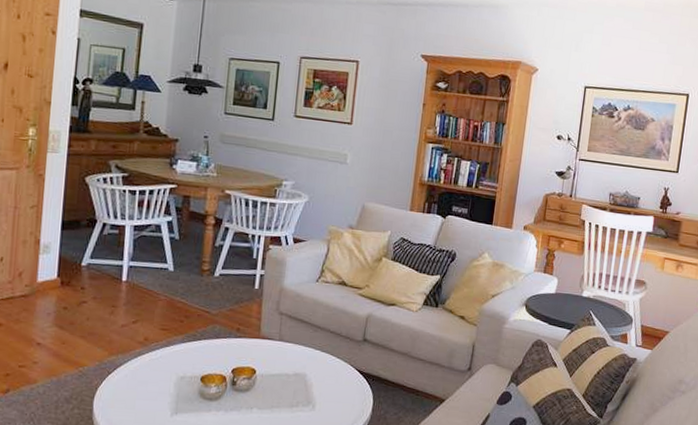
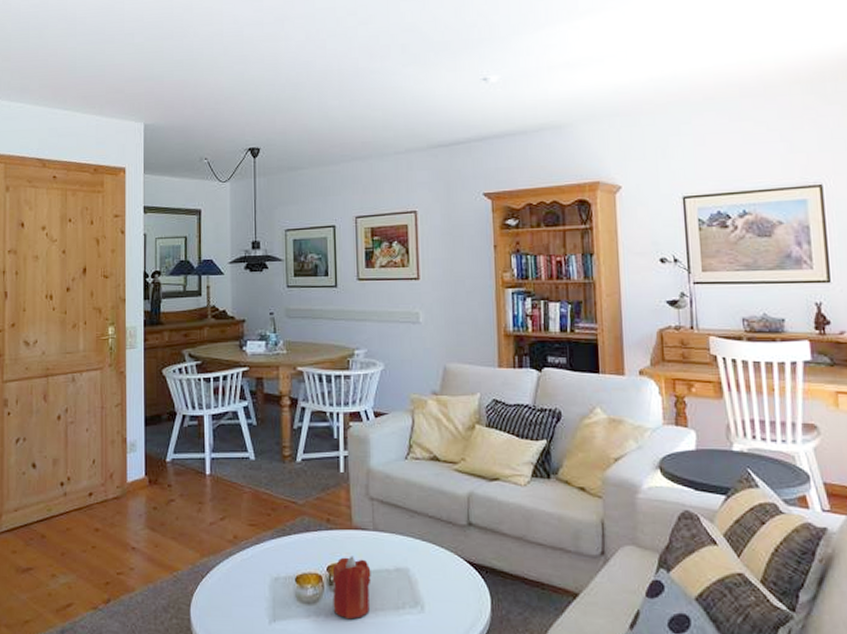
candle: none [233,361,272,415] -> present [332,556,371,620]

